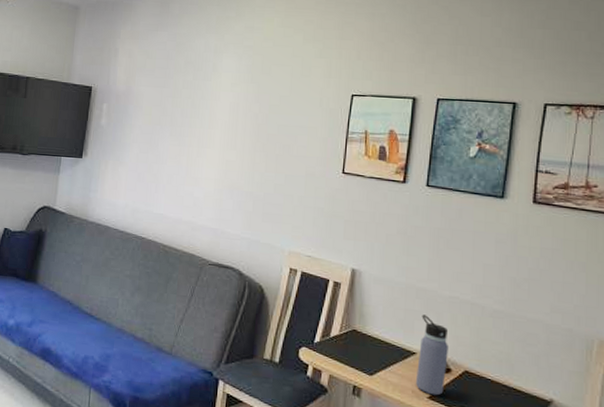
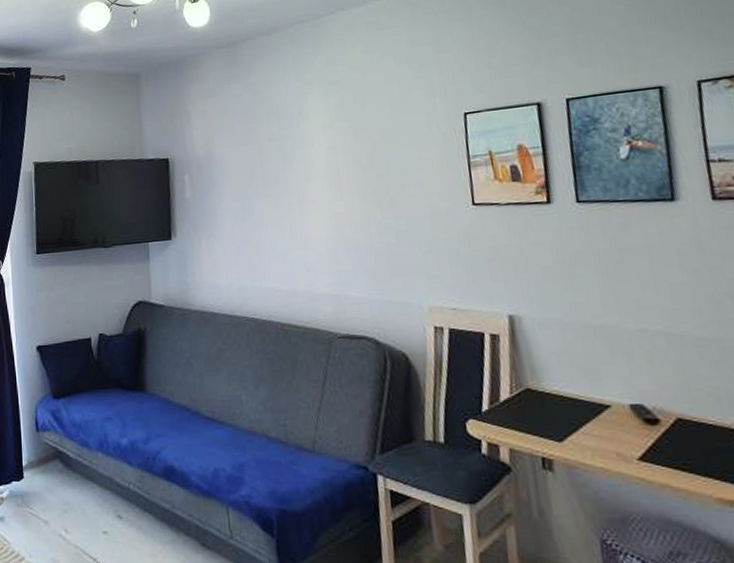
water bottle: present [416,314,448,396] -> none [606,357,657,455]

